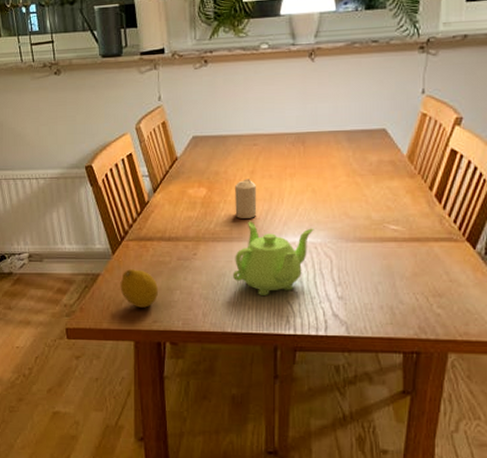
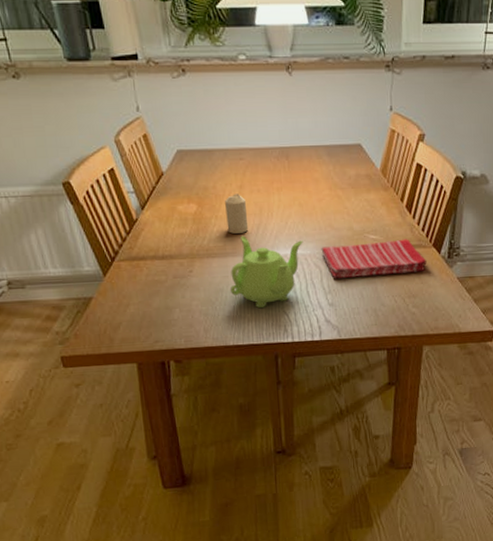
fruit: present [120,269,159,308] -> none [115,290,158,329]
dish towel: none [333,231,458,271] -> present [321,239,427,279]

